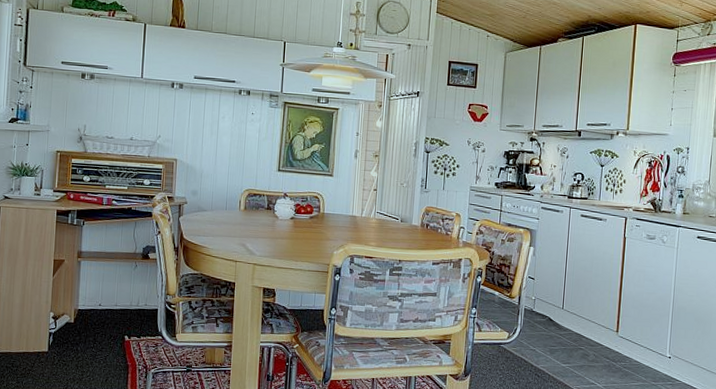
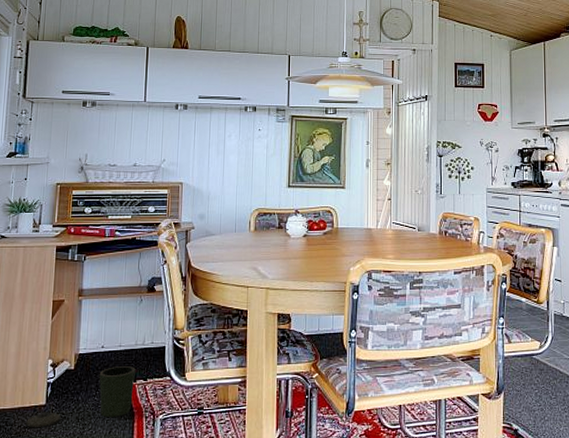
trash can: none [30,323,130,372] -> present [26,366,136,428]

